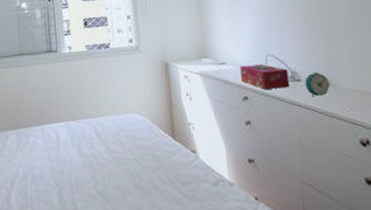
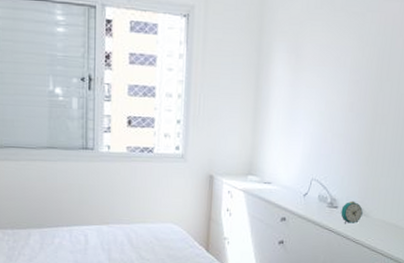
tissue box: present [240,64,290,89] -> none [283,187,328,213]

